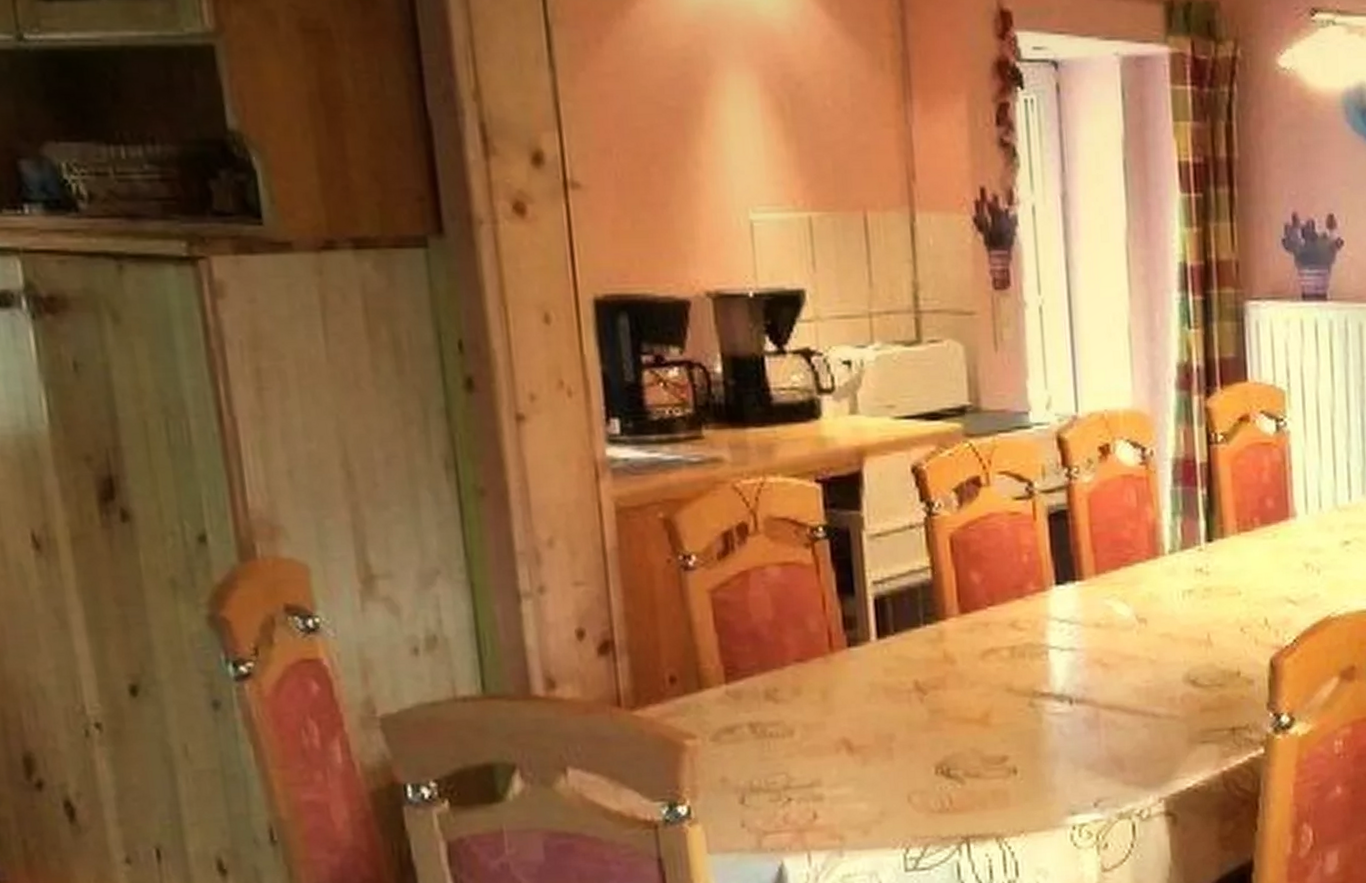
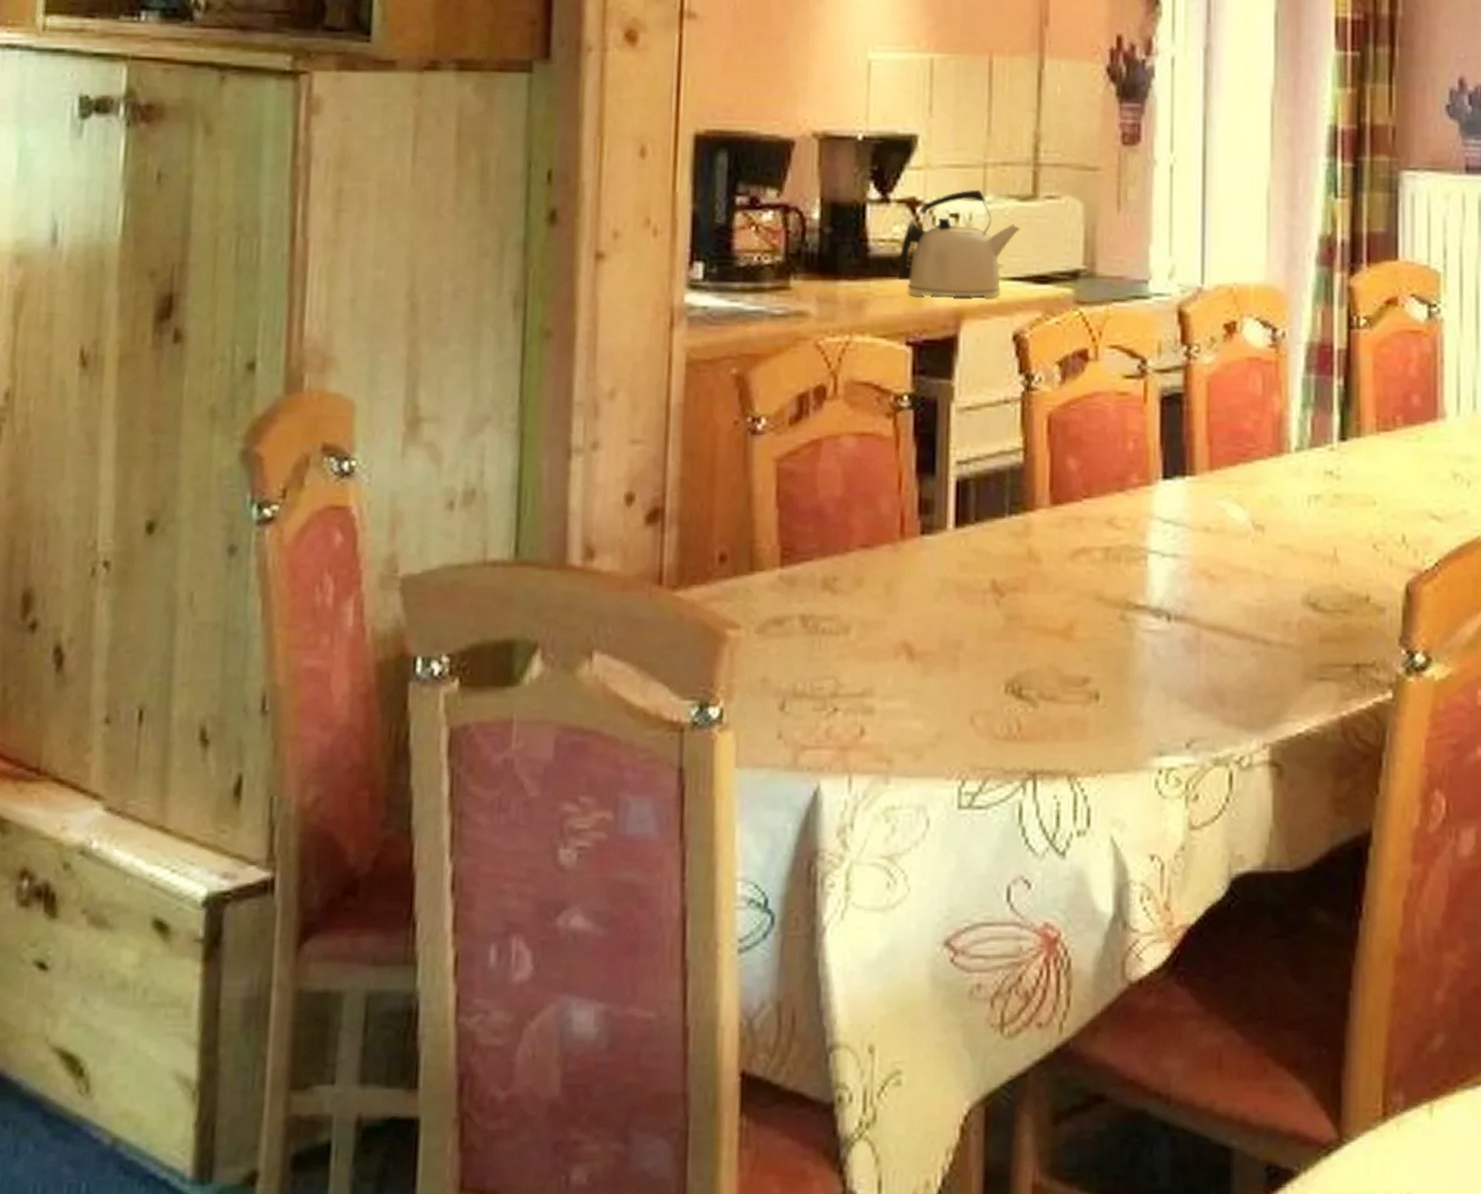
kettle: none [799,337,909,439] -> present [896,189,1021,301]

